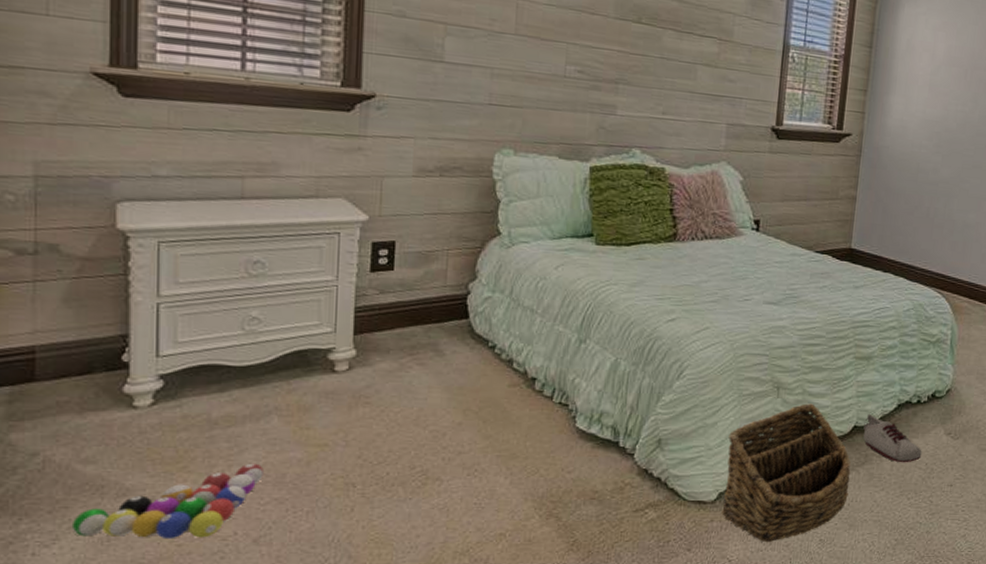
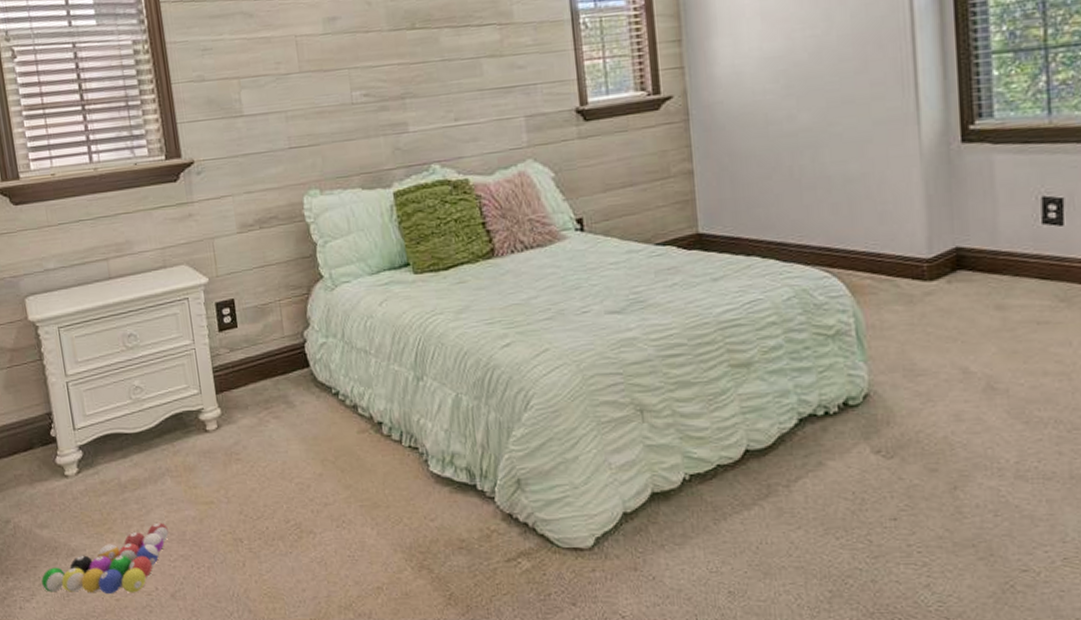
basket: present [721,403,851,543] -> none [594,426,755,596]
shoe: present [862,413,922,463] -> none [758,433,845,493]

